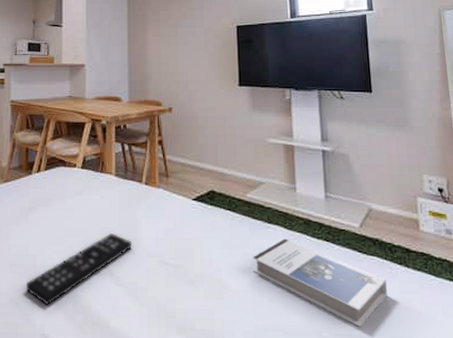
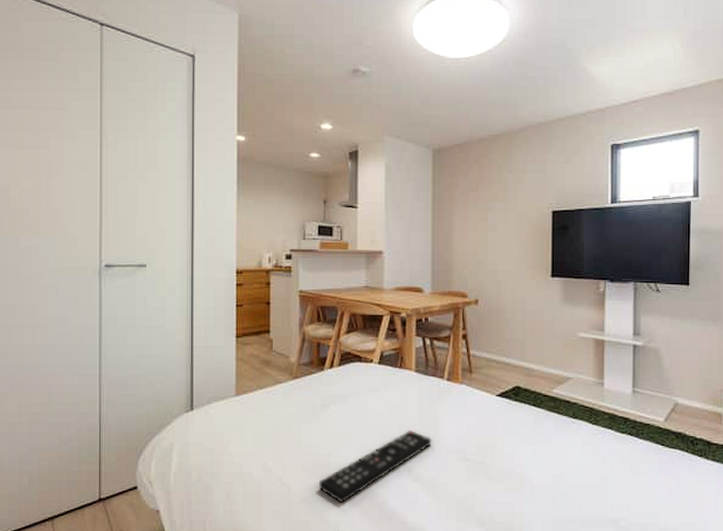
hardback book: present [252,238,387,328] -> none [555,433,685,517]

